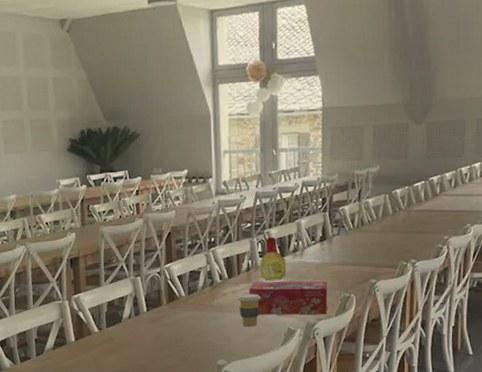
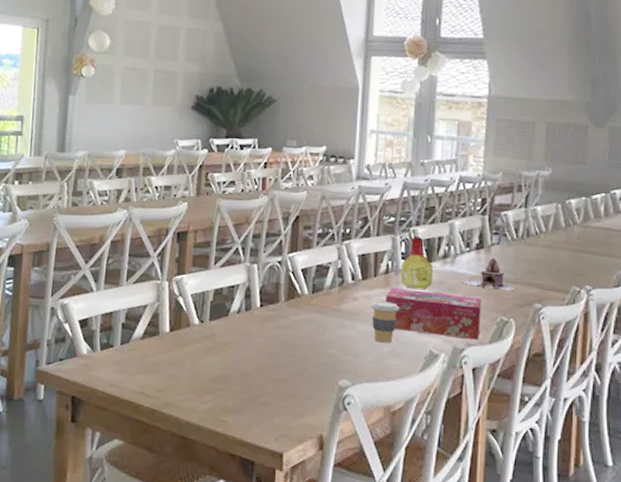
teapot: none [311,246,354,272] -> present [463,257,515,291]

